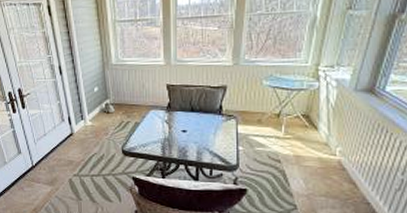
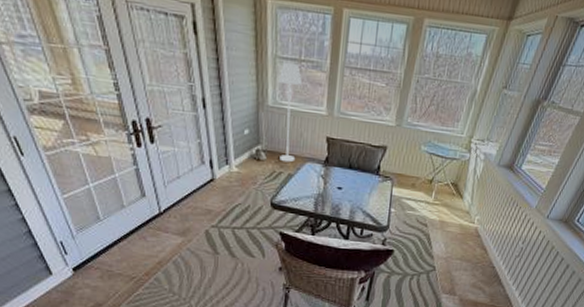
floor lamp: none [118,23,140,112] -> present [278,61,302,163]

